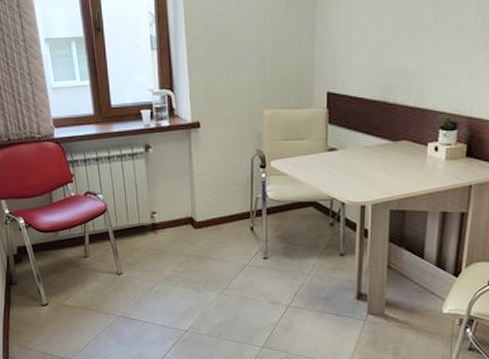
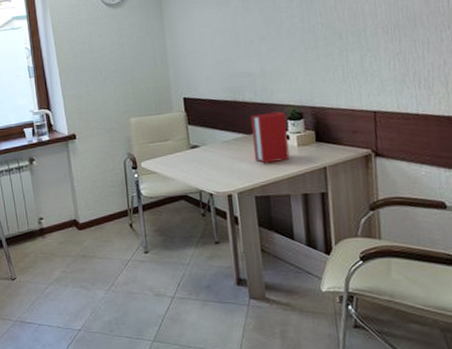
book: none [396,118,439,176] -> present [250,111,290,164]

